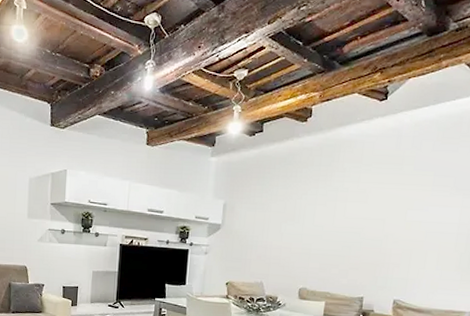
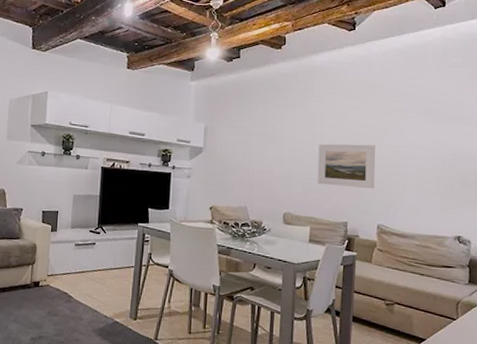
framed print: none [335,219,398,264] -> present [317,144,376,188]

